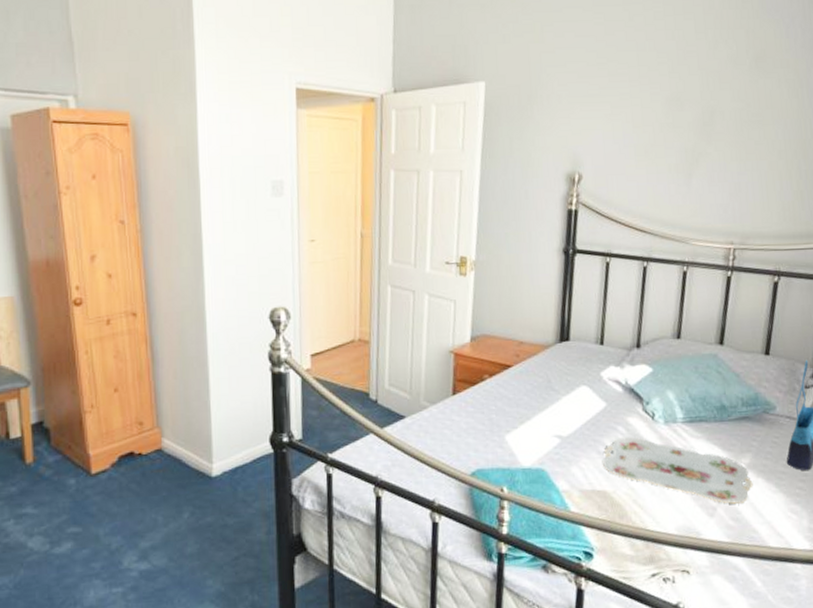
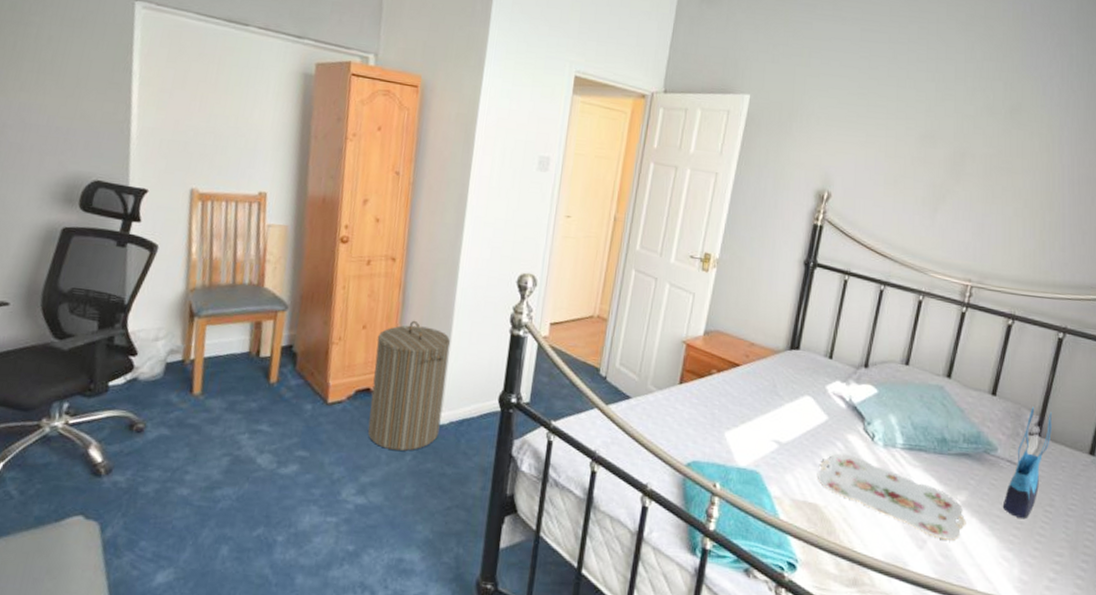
laundry hamper: none [131,374,213,510] -> present [367,320,450,451]

